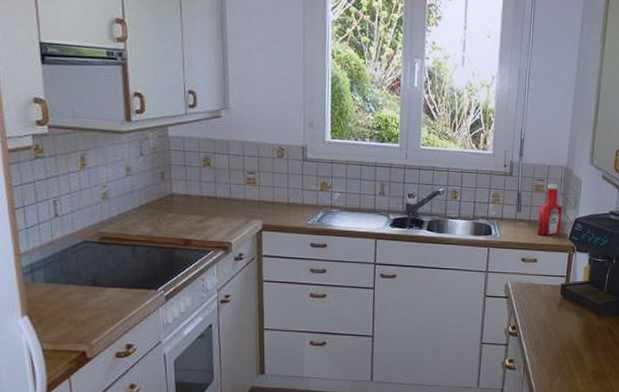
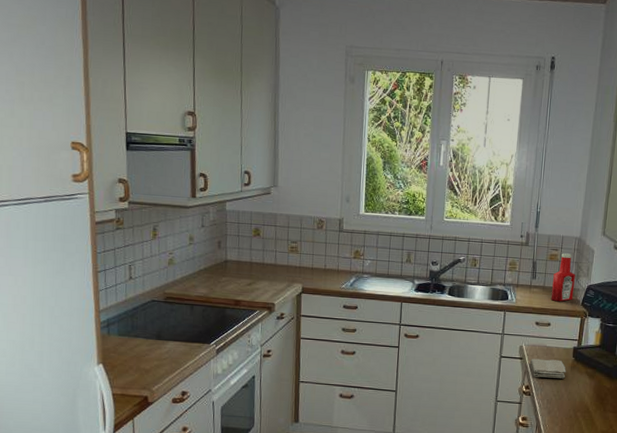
washcloth: none [516,297,554,318] -> present [530,358,566,379]

